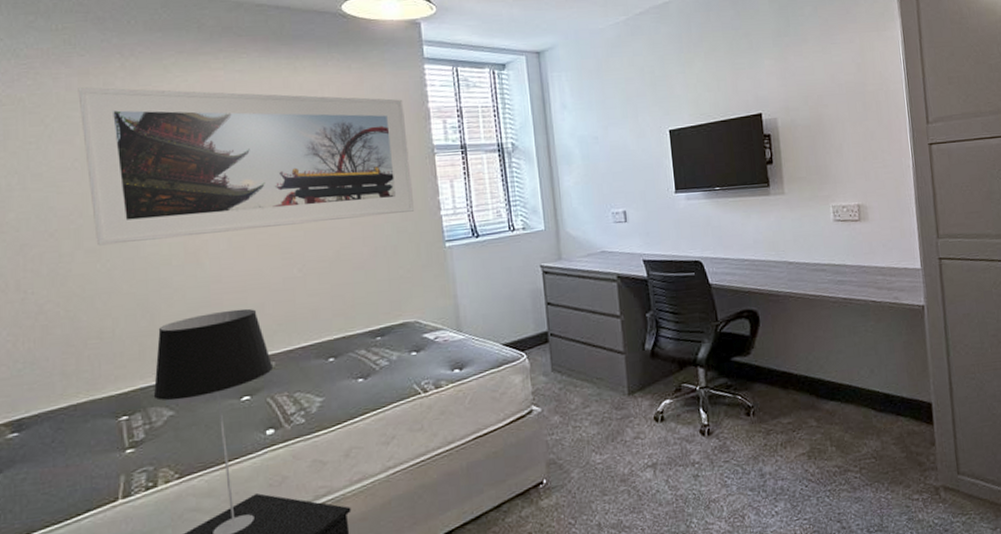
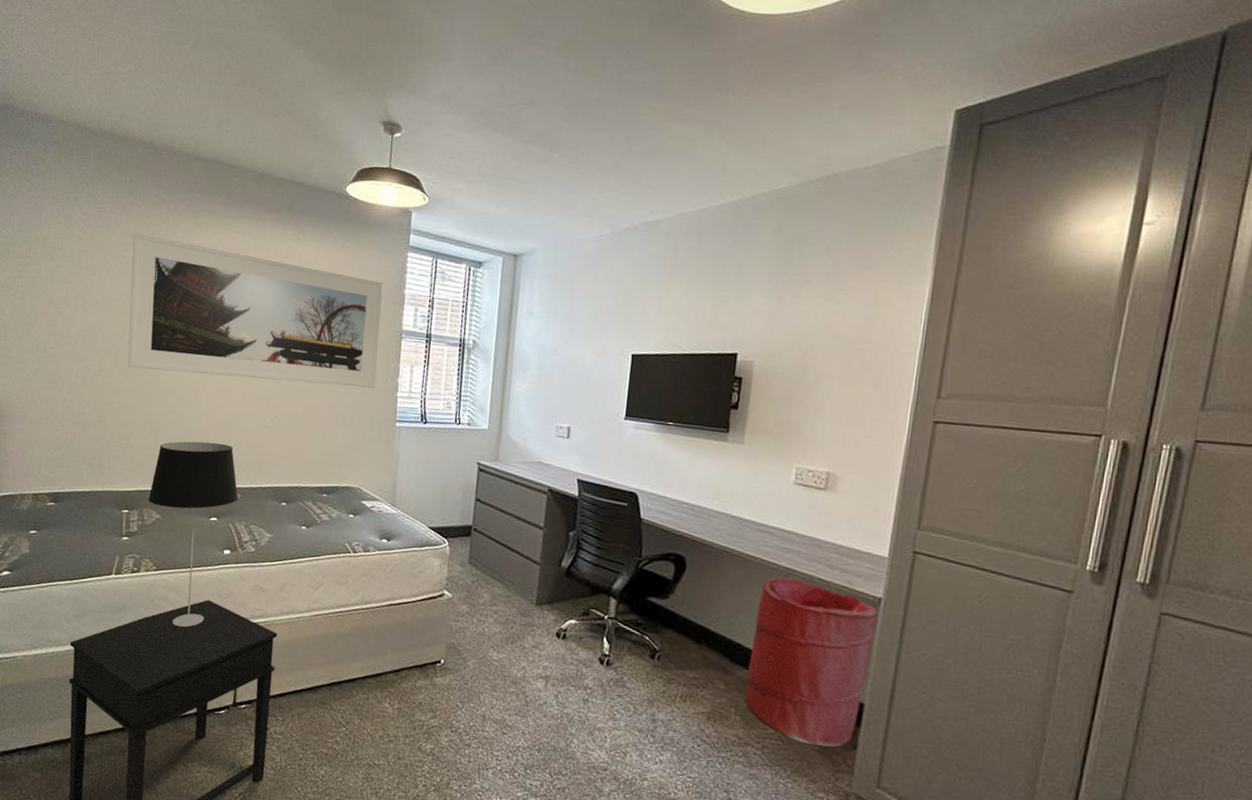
laundry hamper: none [828,306,930,454] -> present [745,577,878,748]

